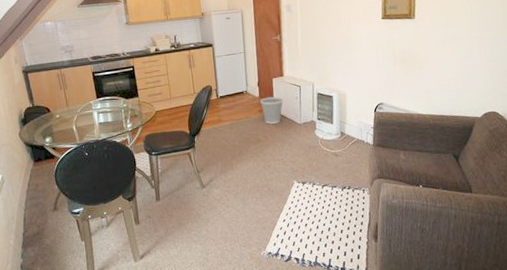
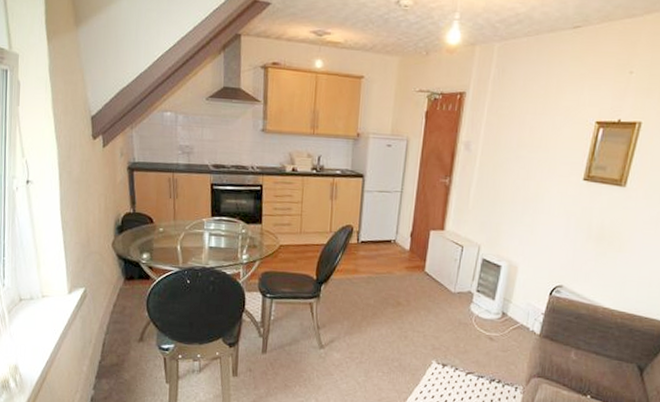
wastebasket: present [259,96,284,124] -> none [409,252,439,287]

